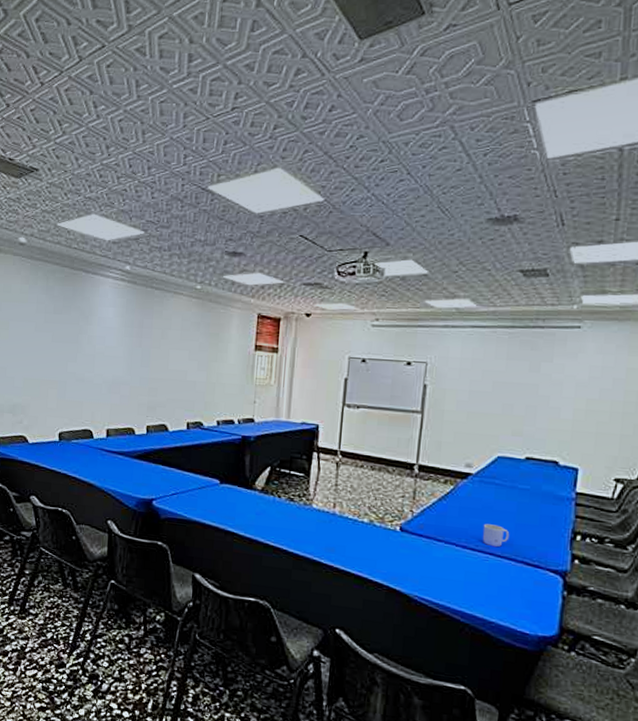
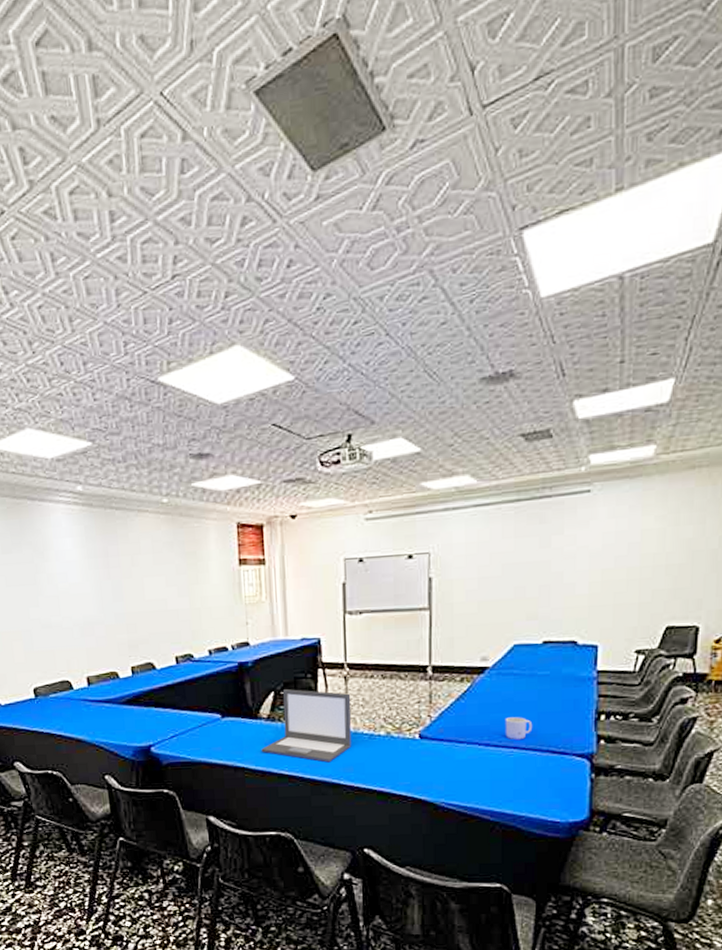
laptop: none [251,466,341,540] -> present [261,689,352,763]

